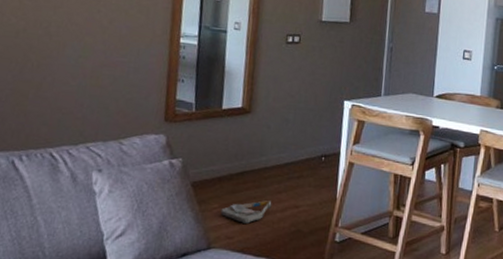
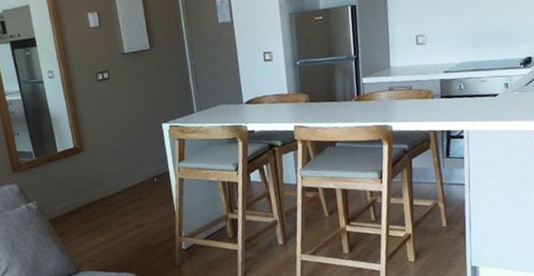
bag: present [220,200,272,224] -> none [79,224,121,247]

